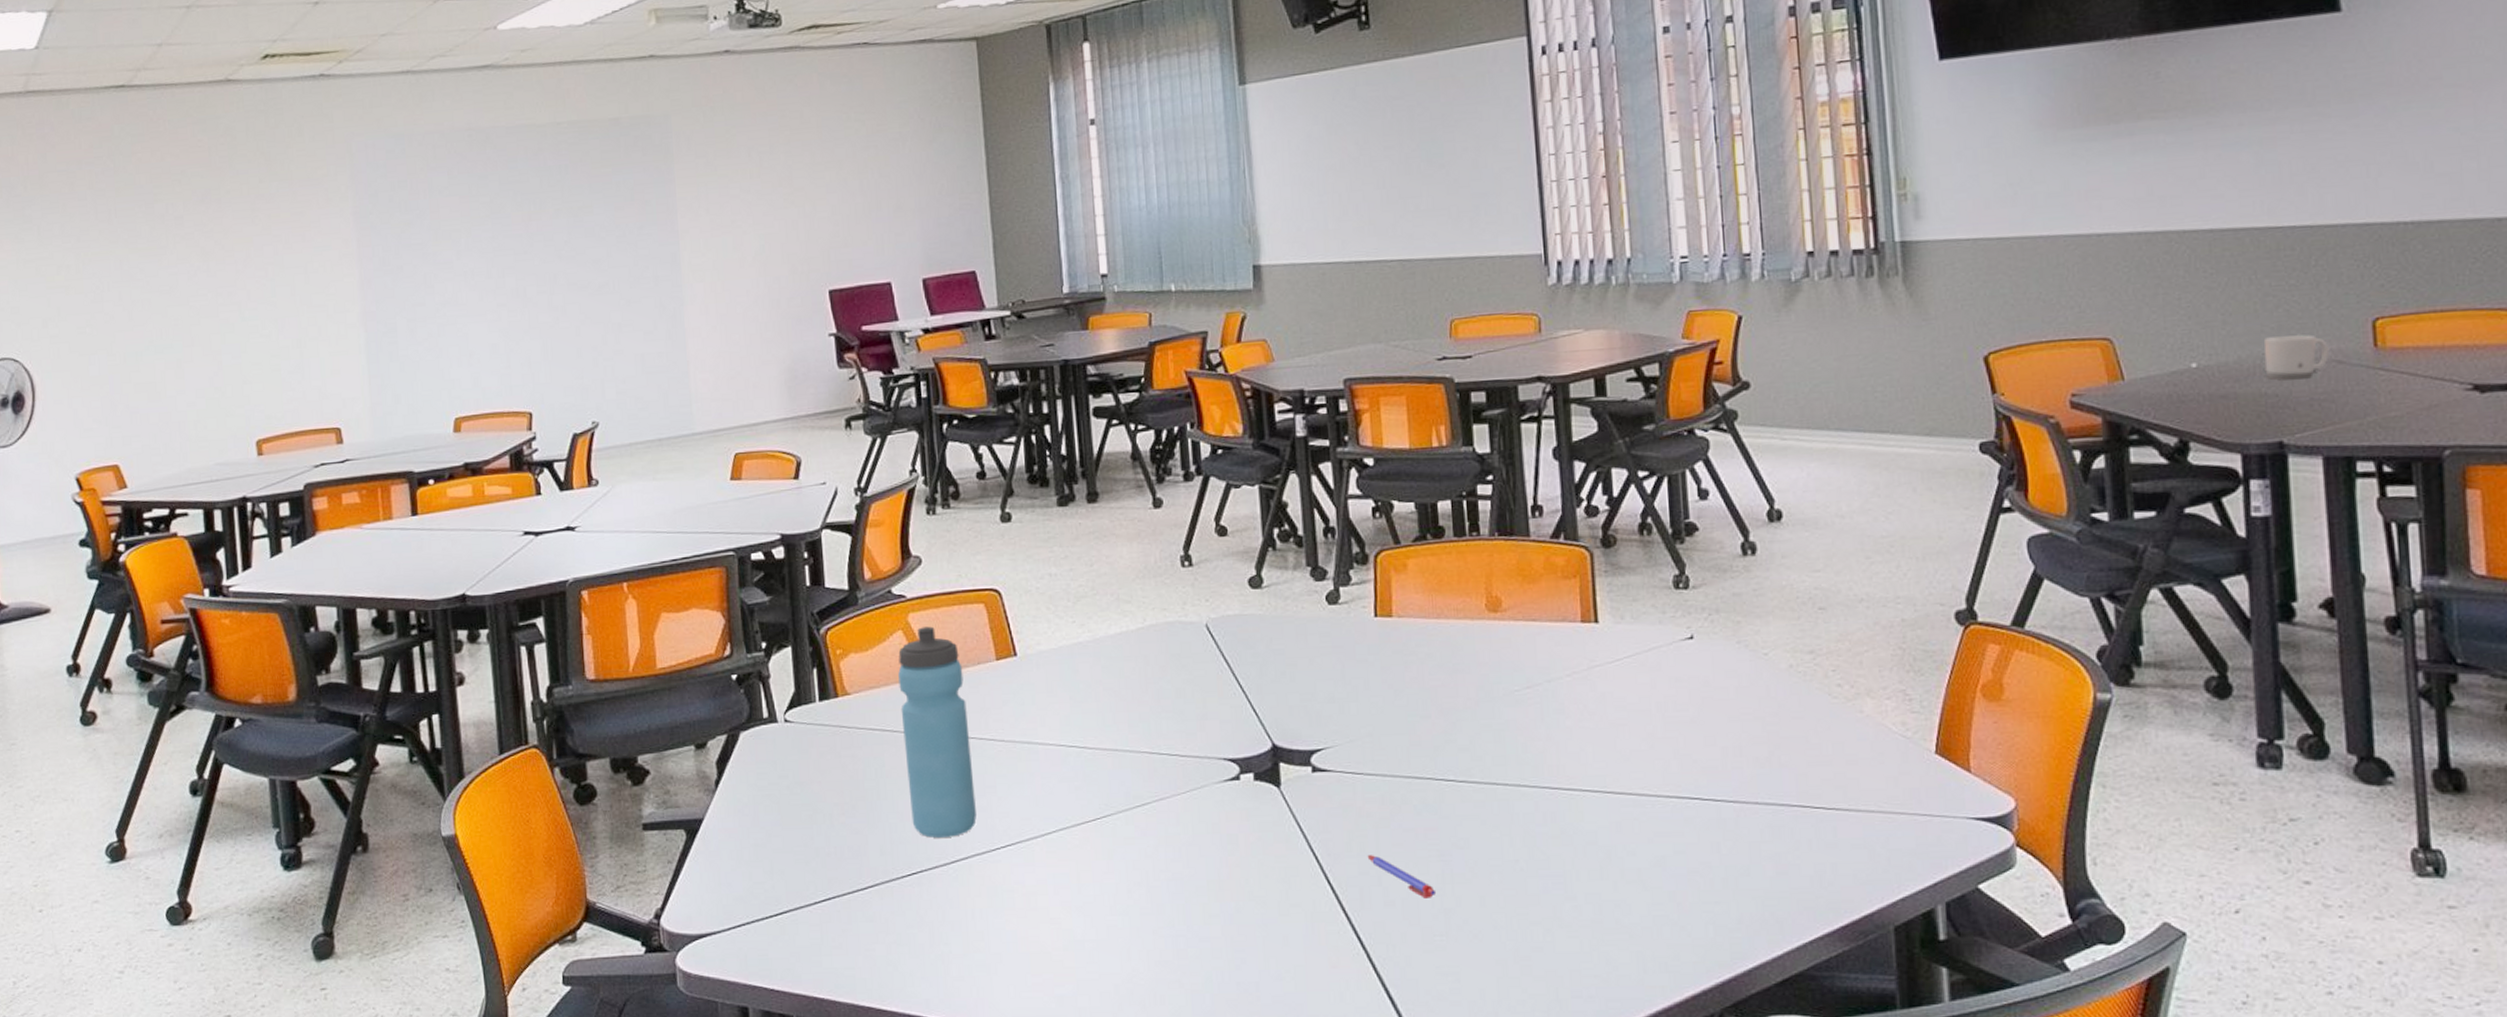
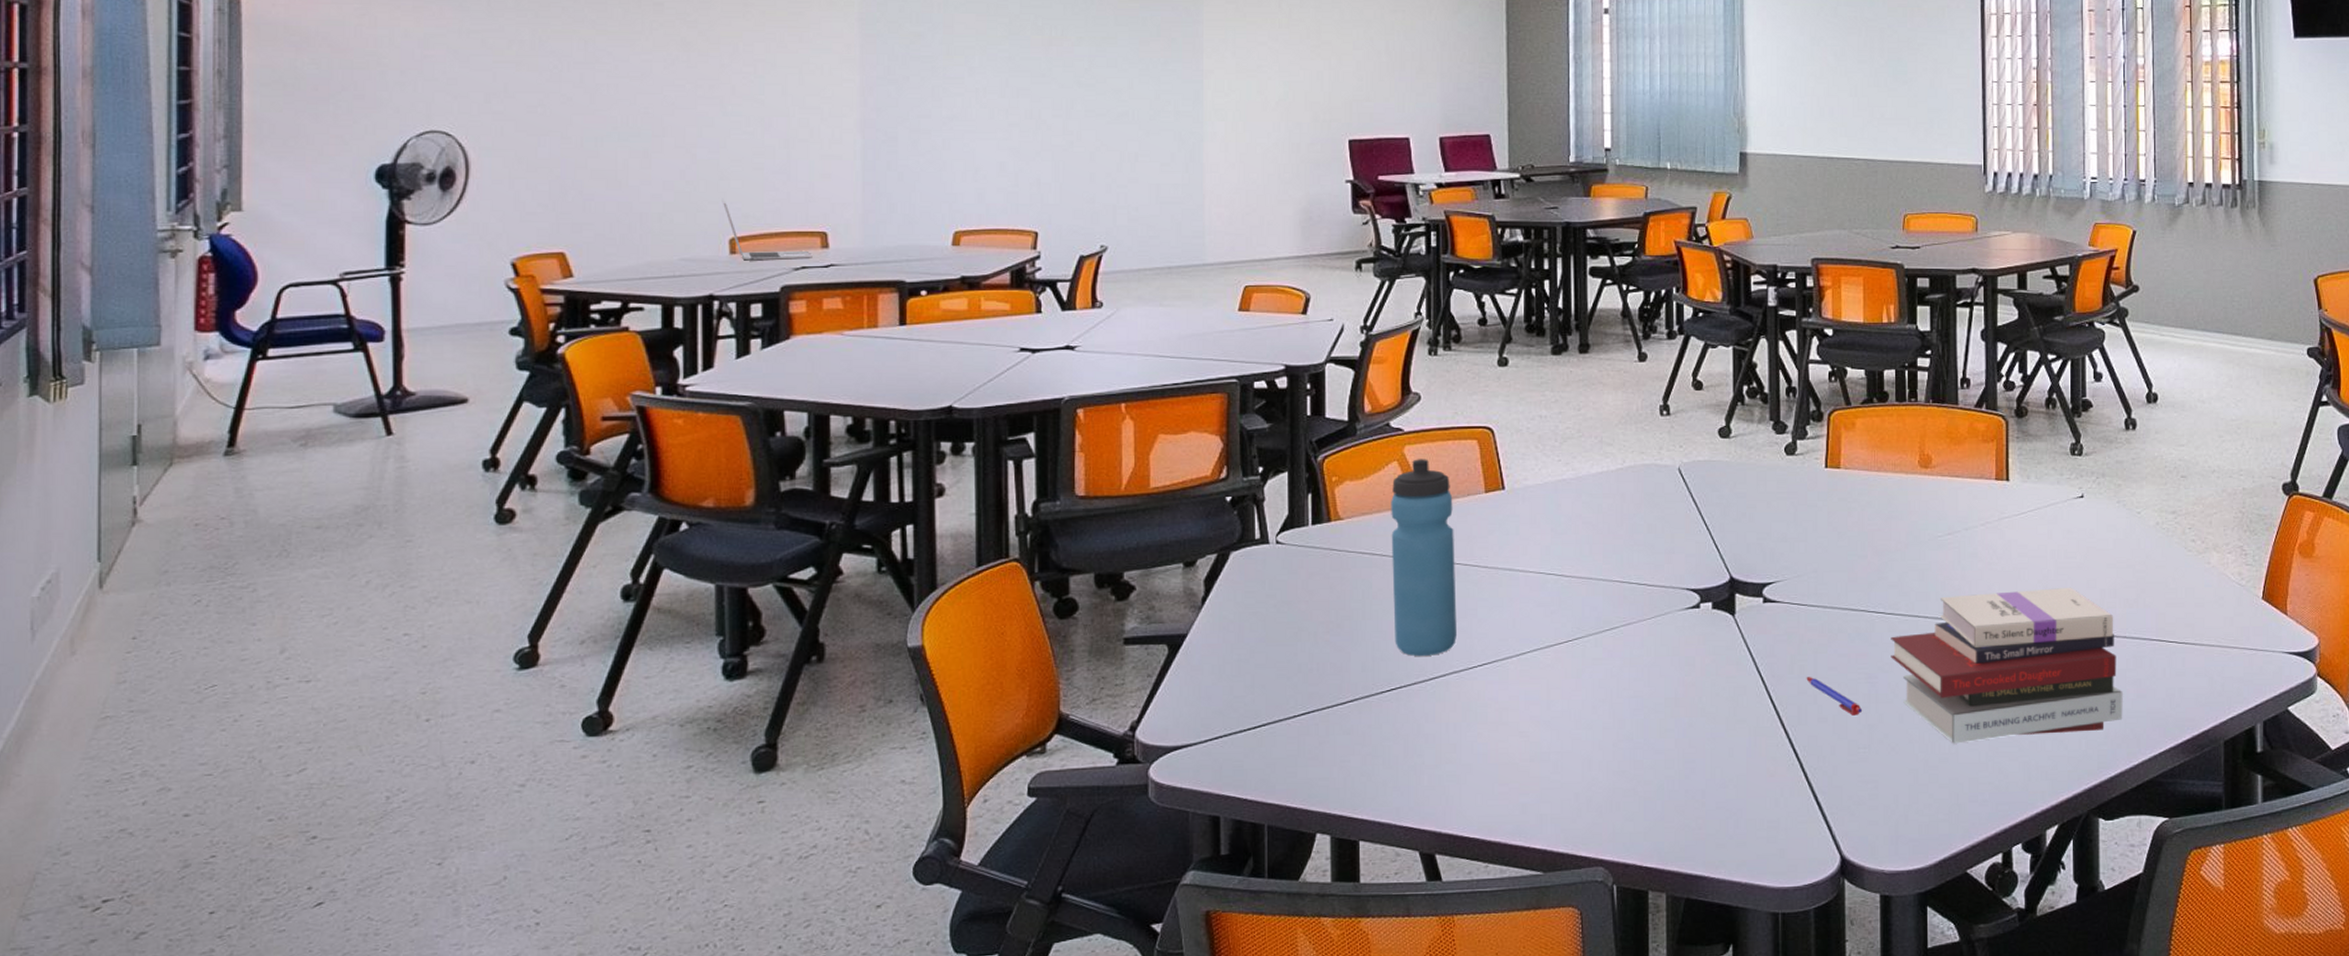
laptop: none [247,401,330,461] -> present [722,198,812,261]
books: none [1464,745,1760,930] -> present [1891,587,2123,744]

